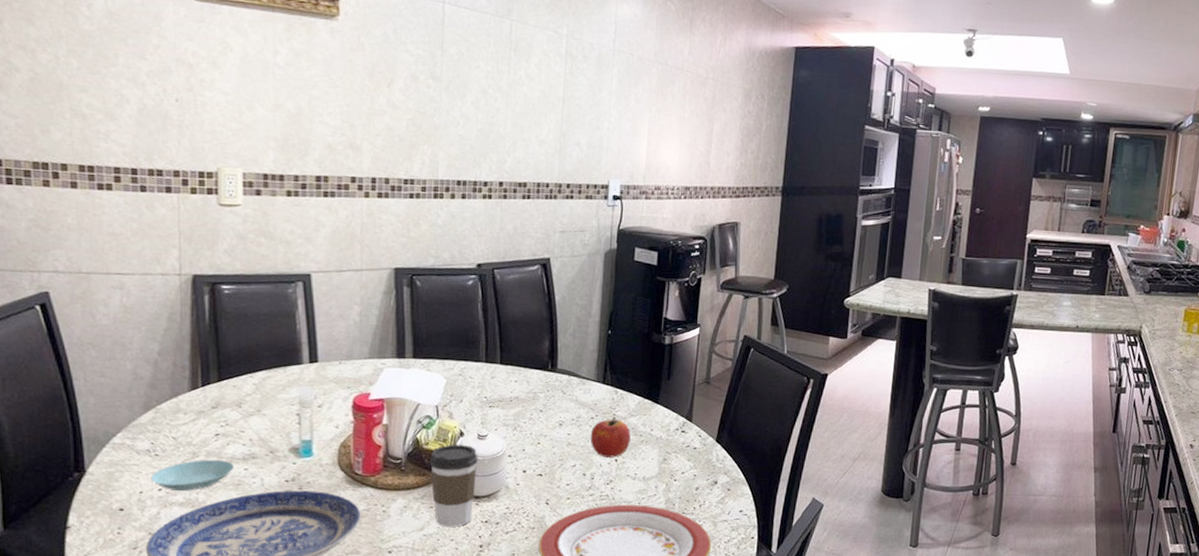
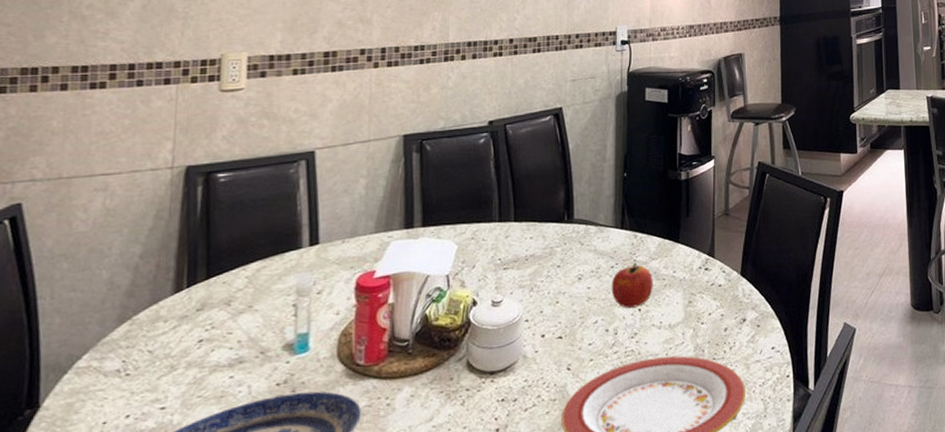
saucer: present [150,459,235,492] -> none [117,370,219,415]
coffee cup: present [429,444,478,527] -> none [439,315,493,413]

